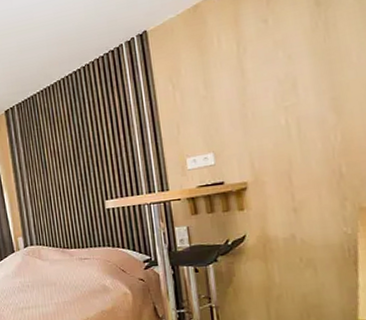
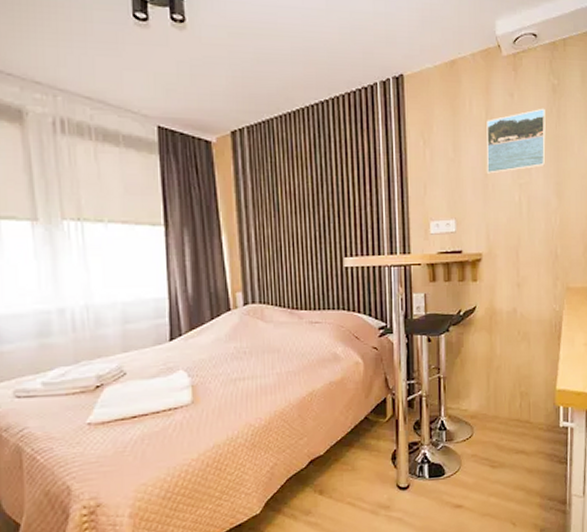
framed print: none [238,24,315,103] -> present [486,108,546,174]

